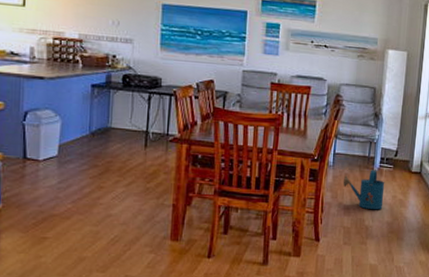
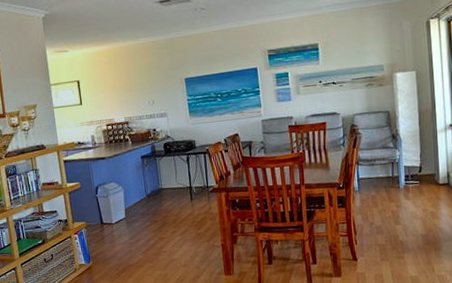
watering can: present [343,170,385,209] -> none [371,188,415,226]

